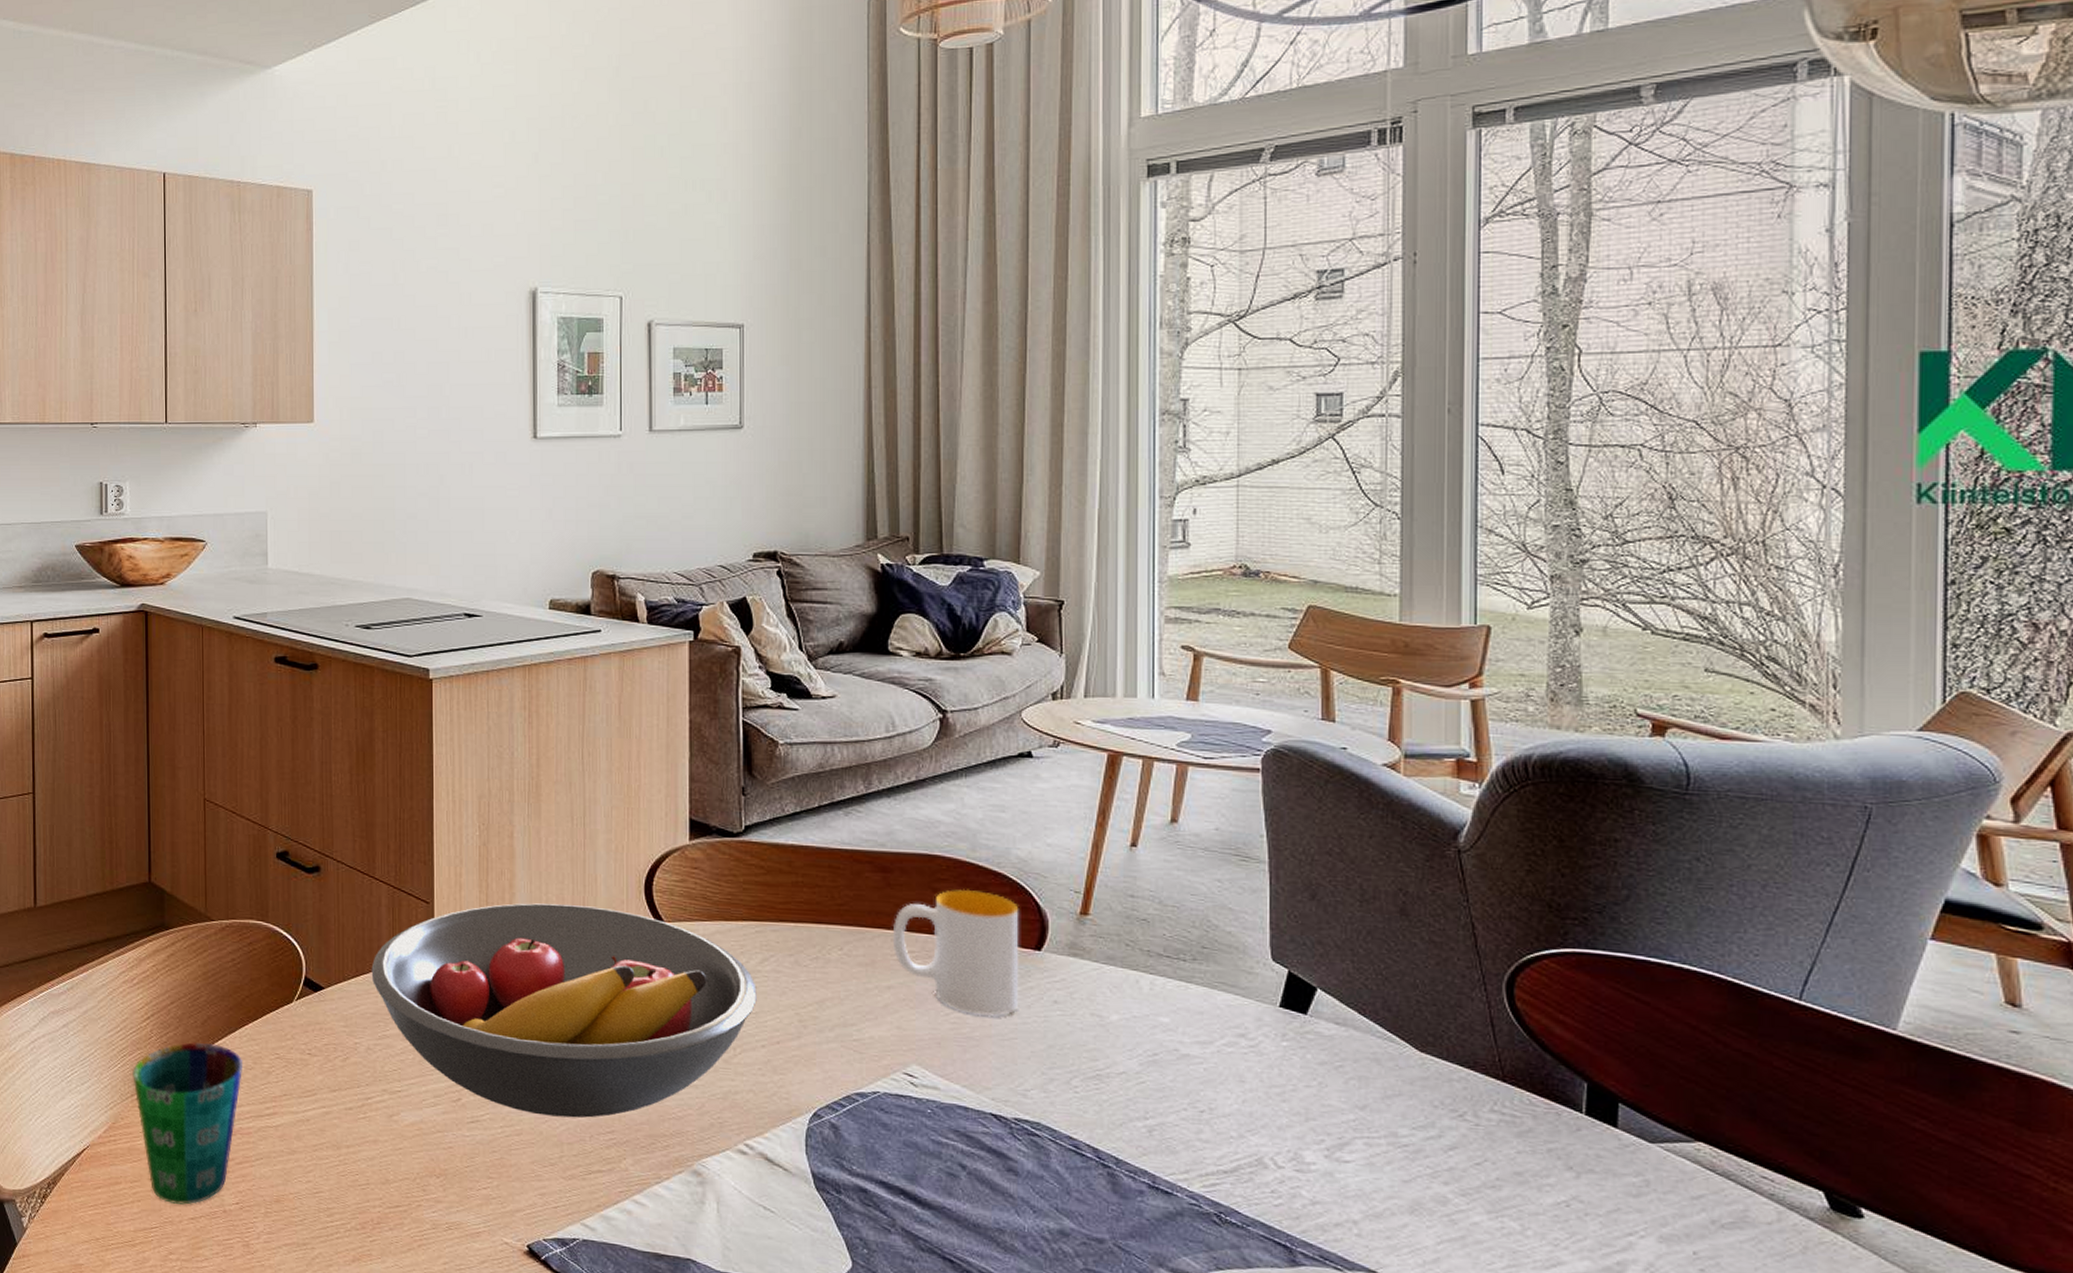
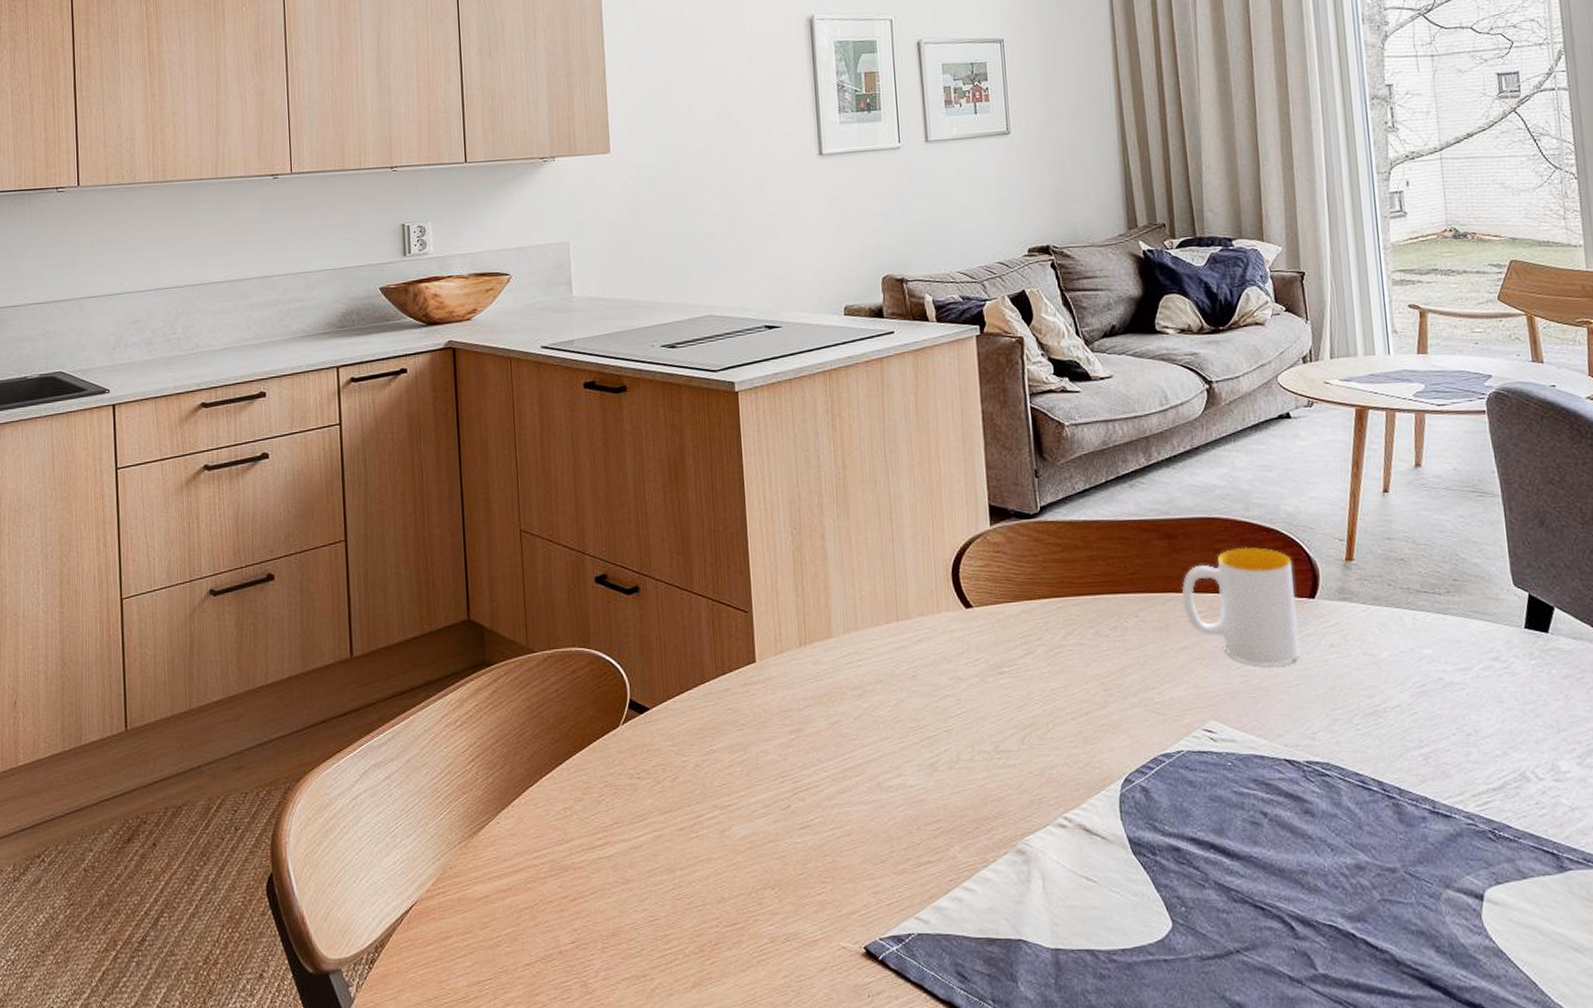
cup: present [132,1042,244,1205] -> none [459,779,573,951]
fruit bowl: present [371,903,757,1118] -> none [695,599,1064,813]

